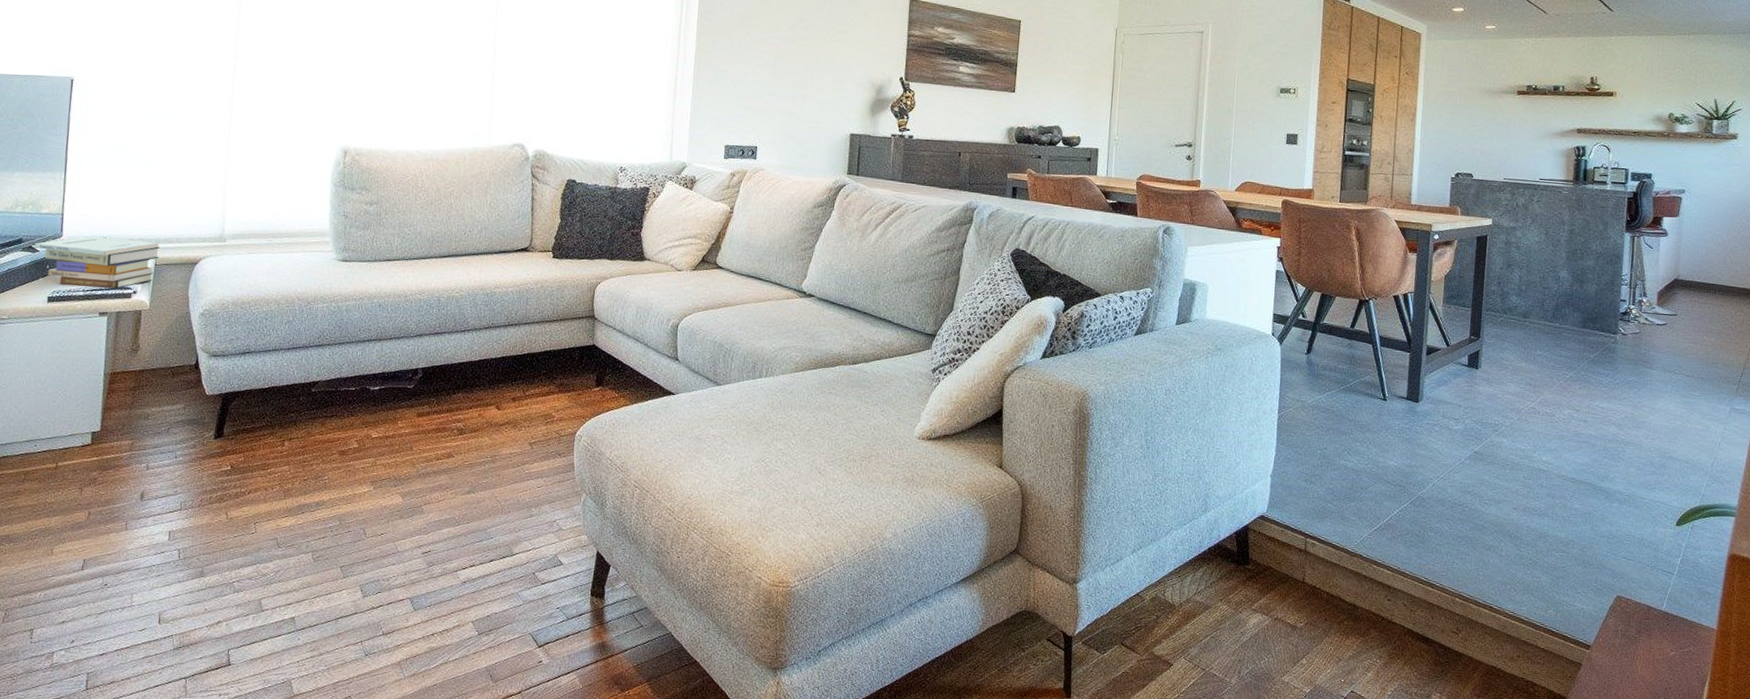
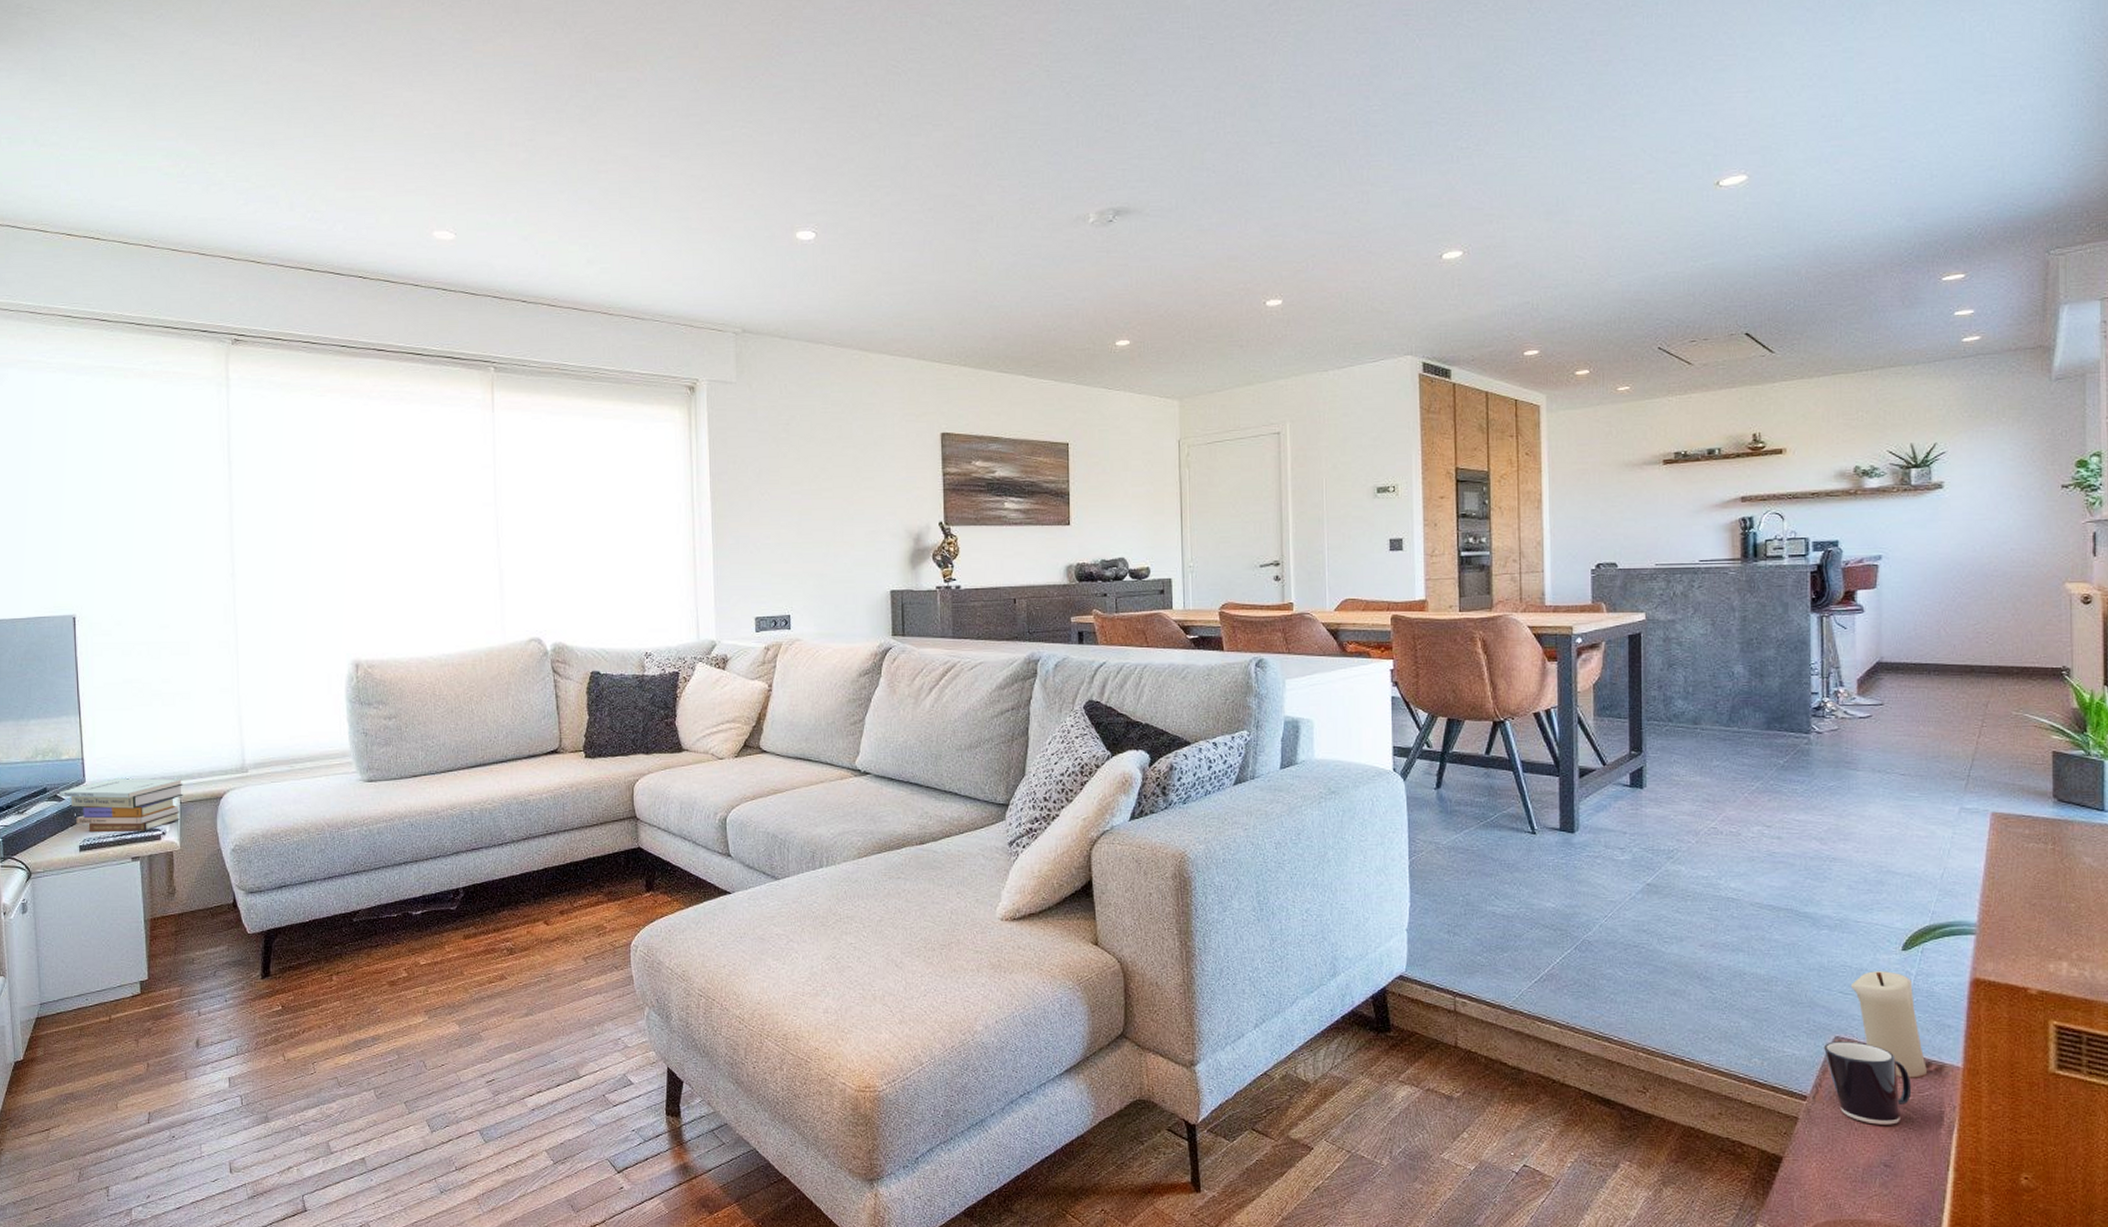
mug: none [1607,600,1675,675] -> present [1824,1041,1912,1125]
candle: none [1632,541,1689,637] -> present [1850,971,1928,1080]

